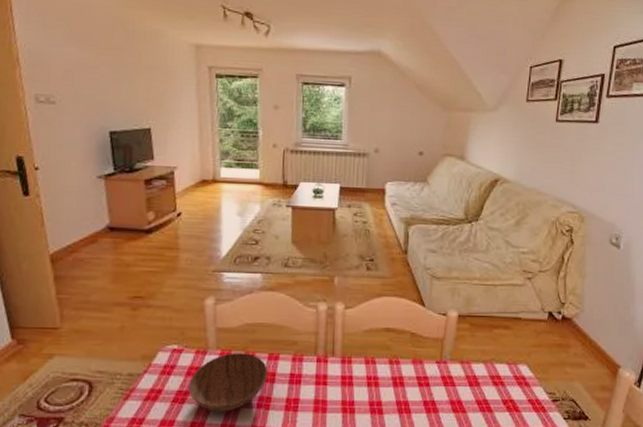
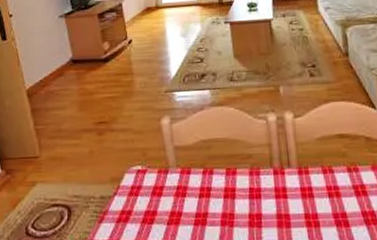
bowl: present [188,353,269,412] -> none [155,169,229,231]

